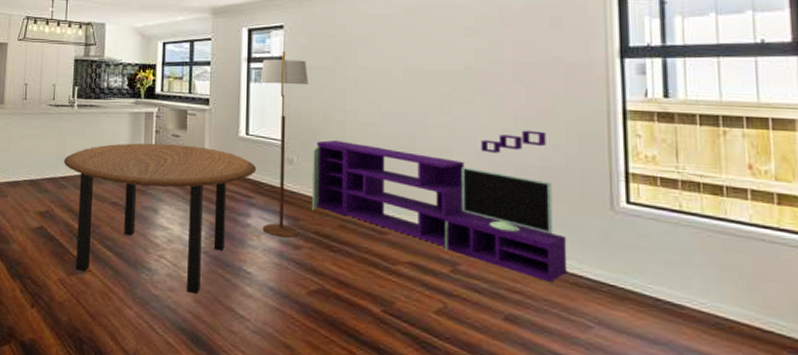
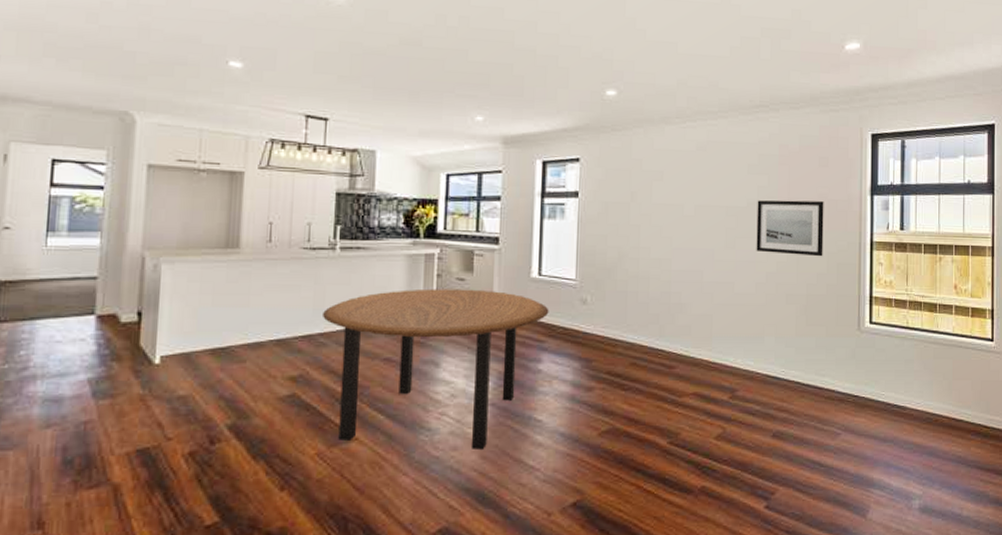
floor lamp: present [260,50,309,238] -> none [554,185,604,380]
media console: present [311,130,568,282] -> none [604,262,824,398]
wall art: none [475,64,560,126] -> present [756,200,824,257]

